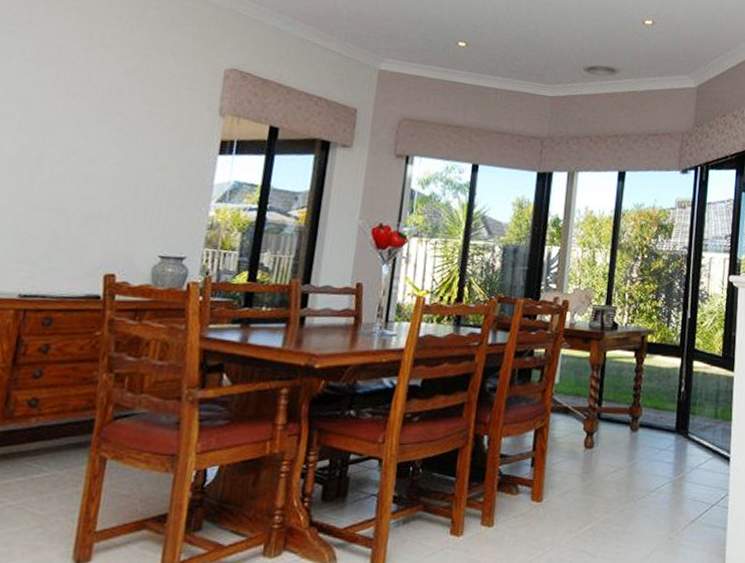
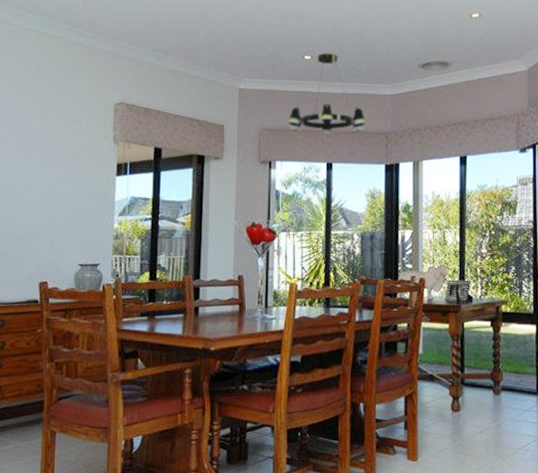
chandelier: none [432,41,521,134] -> present [287,53,366,134]

